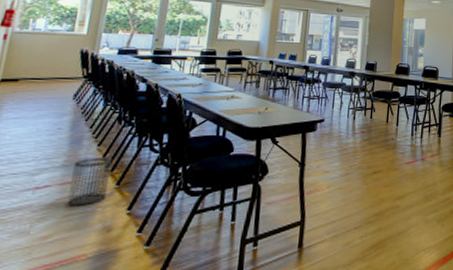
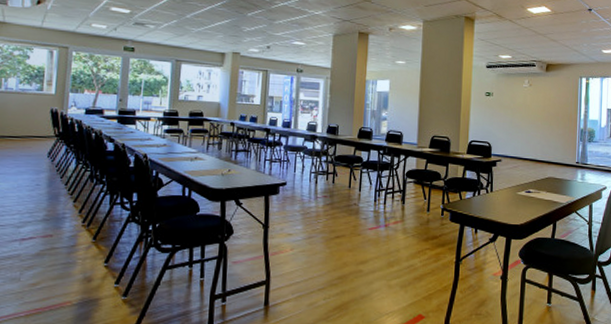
wastebasket: present [67,158,113,206] -> none [51,213,88,257]

